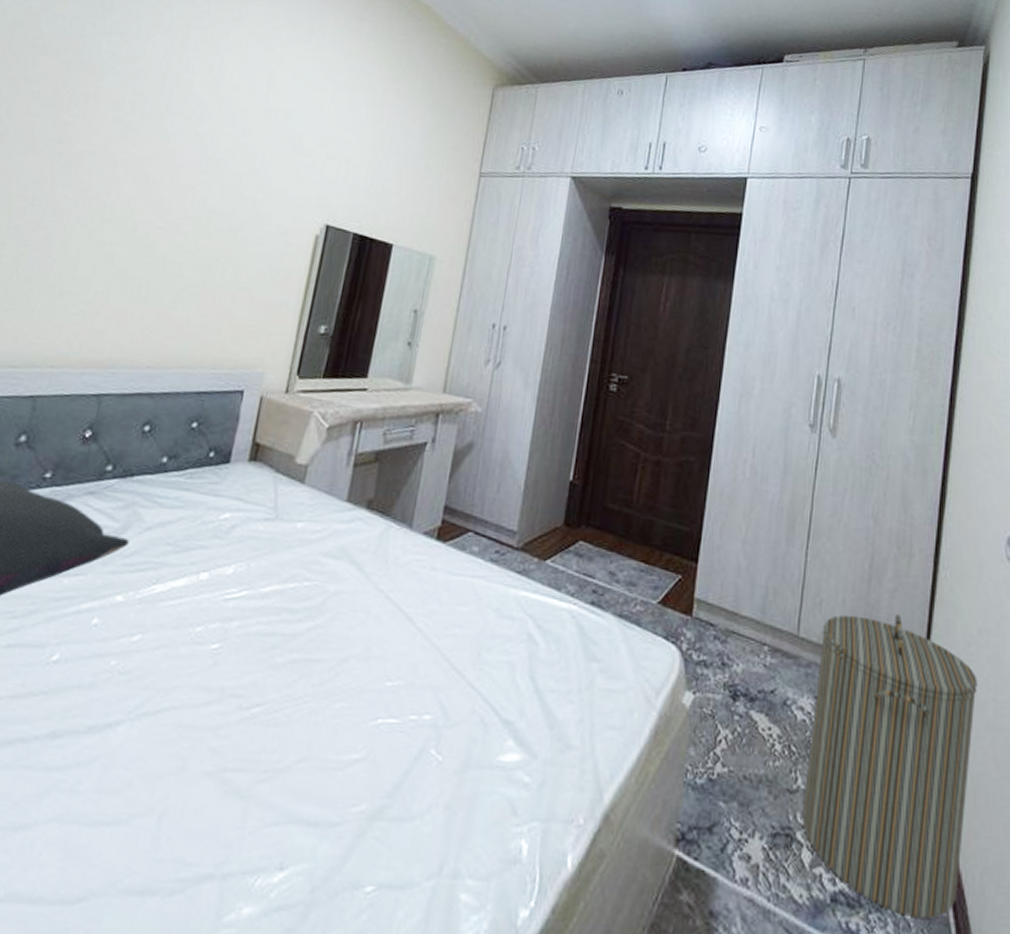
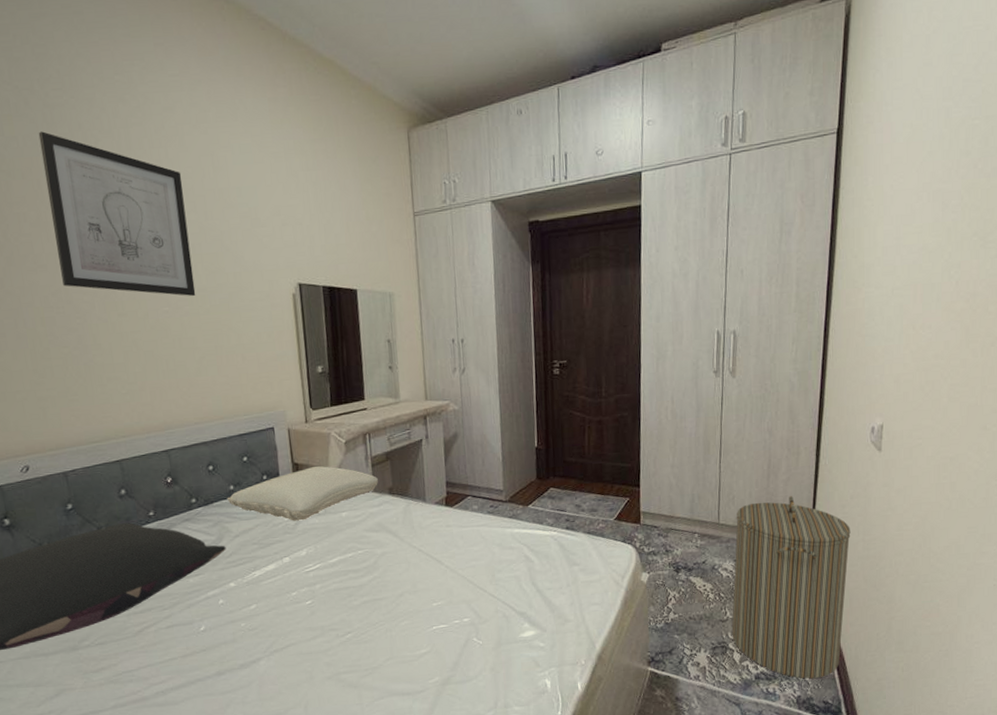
wall art: none [51,15,231,217] -> present [38,131,196,297]
pillow: none [153,452,358,524] -> present [227,466,379,521]

